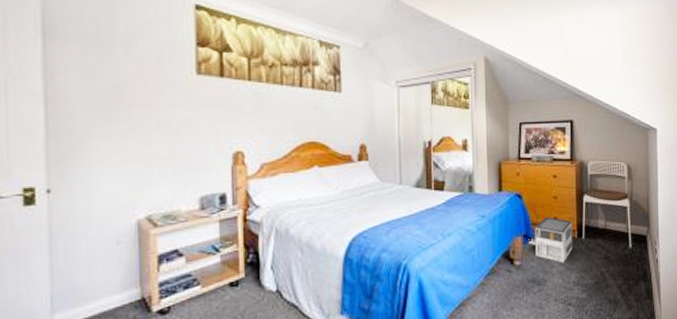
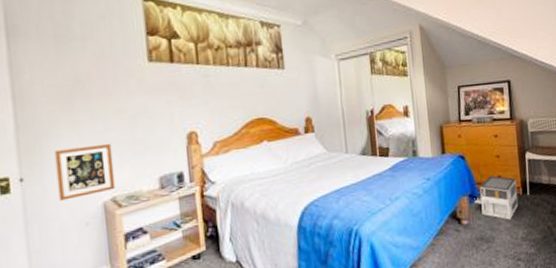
picture frame: none [87,158,152,216] -> present [54,143,116,201]

